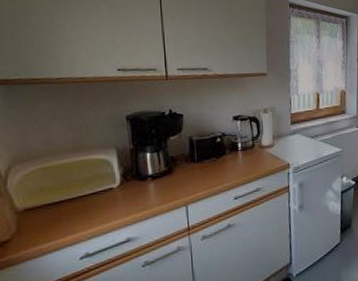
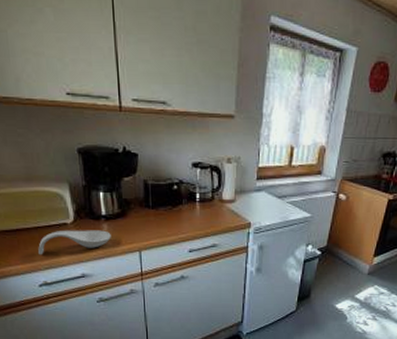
spoon rest: none [81,190,158,225] -> present [38,230,111,255]

